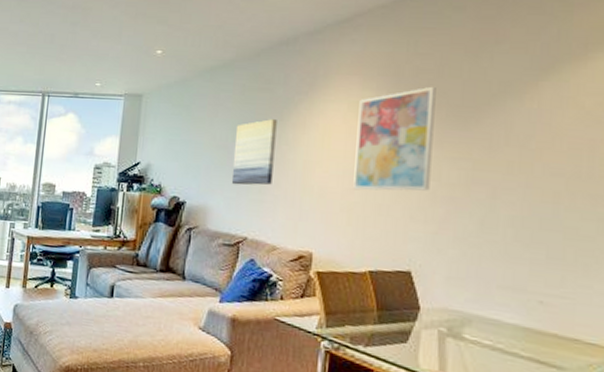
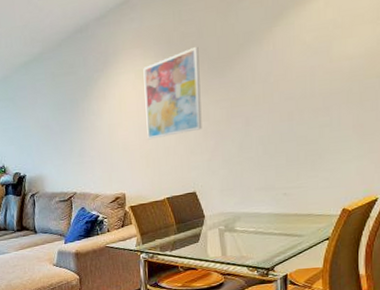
wall art: present [231,119,277,185] -> none [54,96,88,154]

